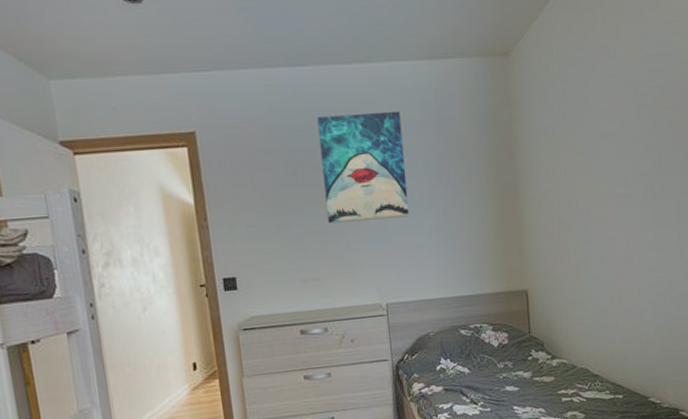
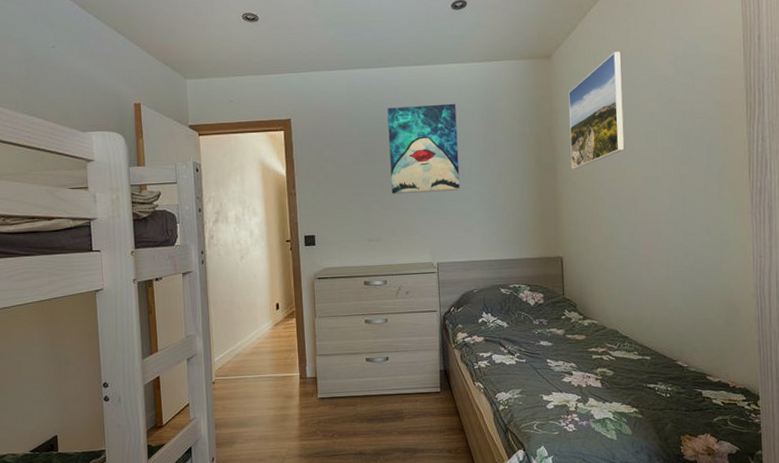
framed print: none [530,48,593,188] -> present [568,51,625,169]

